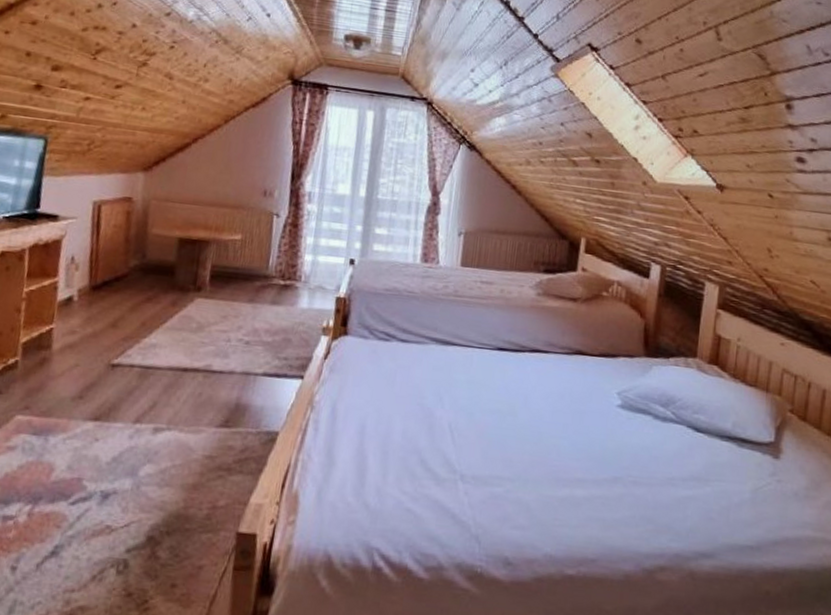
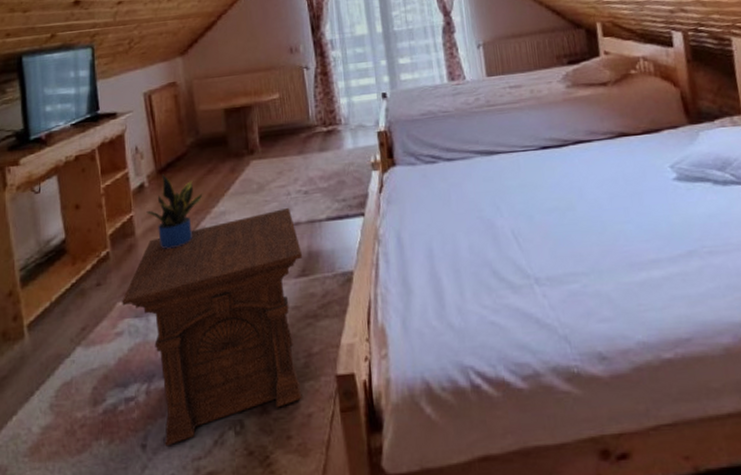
side table: none [21,354,230,573] -> present [122,207,302,447]
potted plant: none [69,291,136,371] -> present [146,174,203,249]

